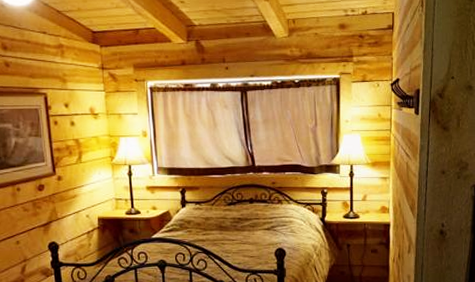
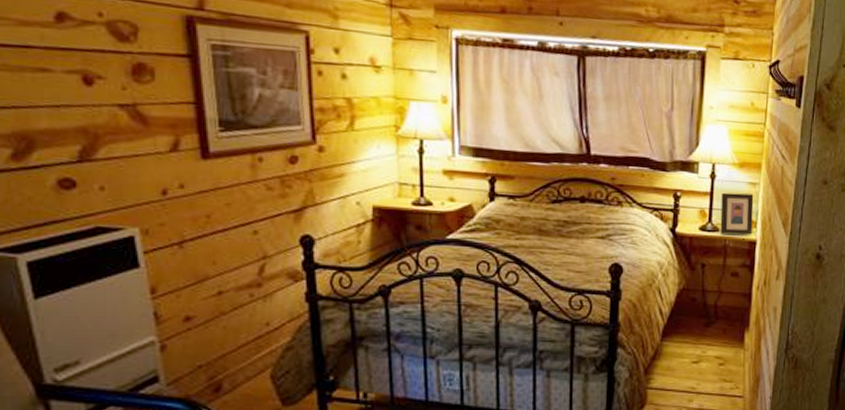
picture frame: none [359,186,386,219] -> present [720,192,754,235]

